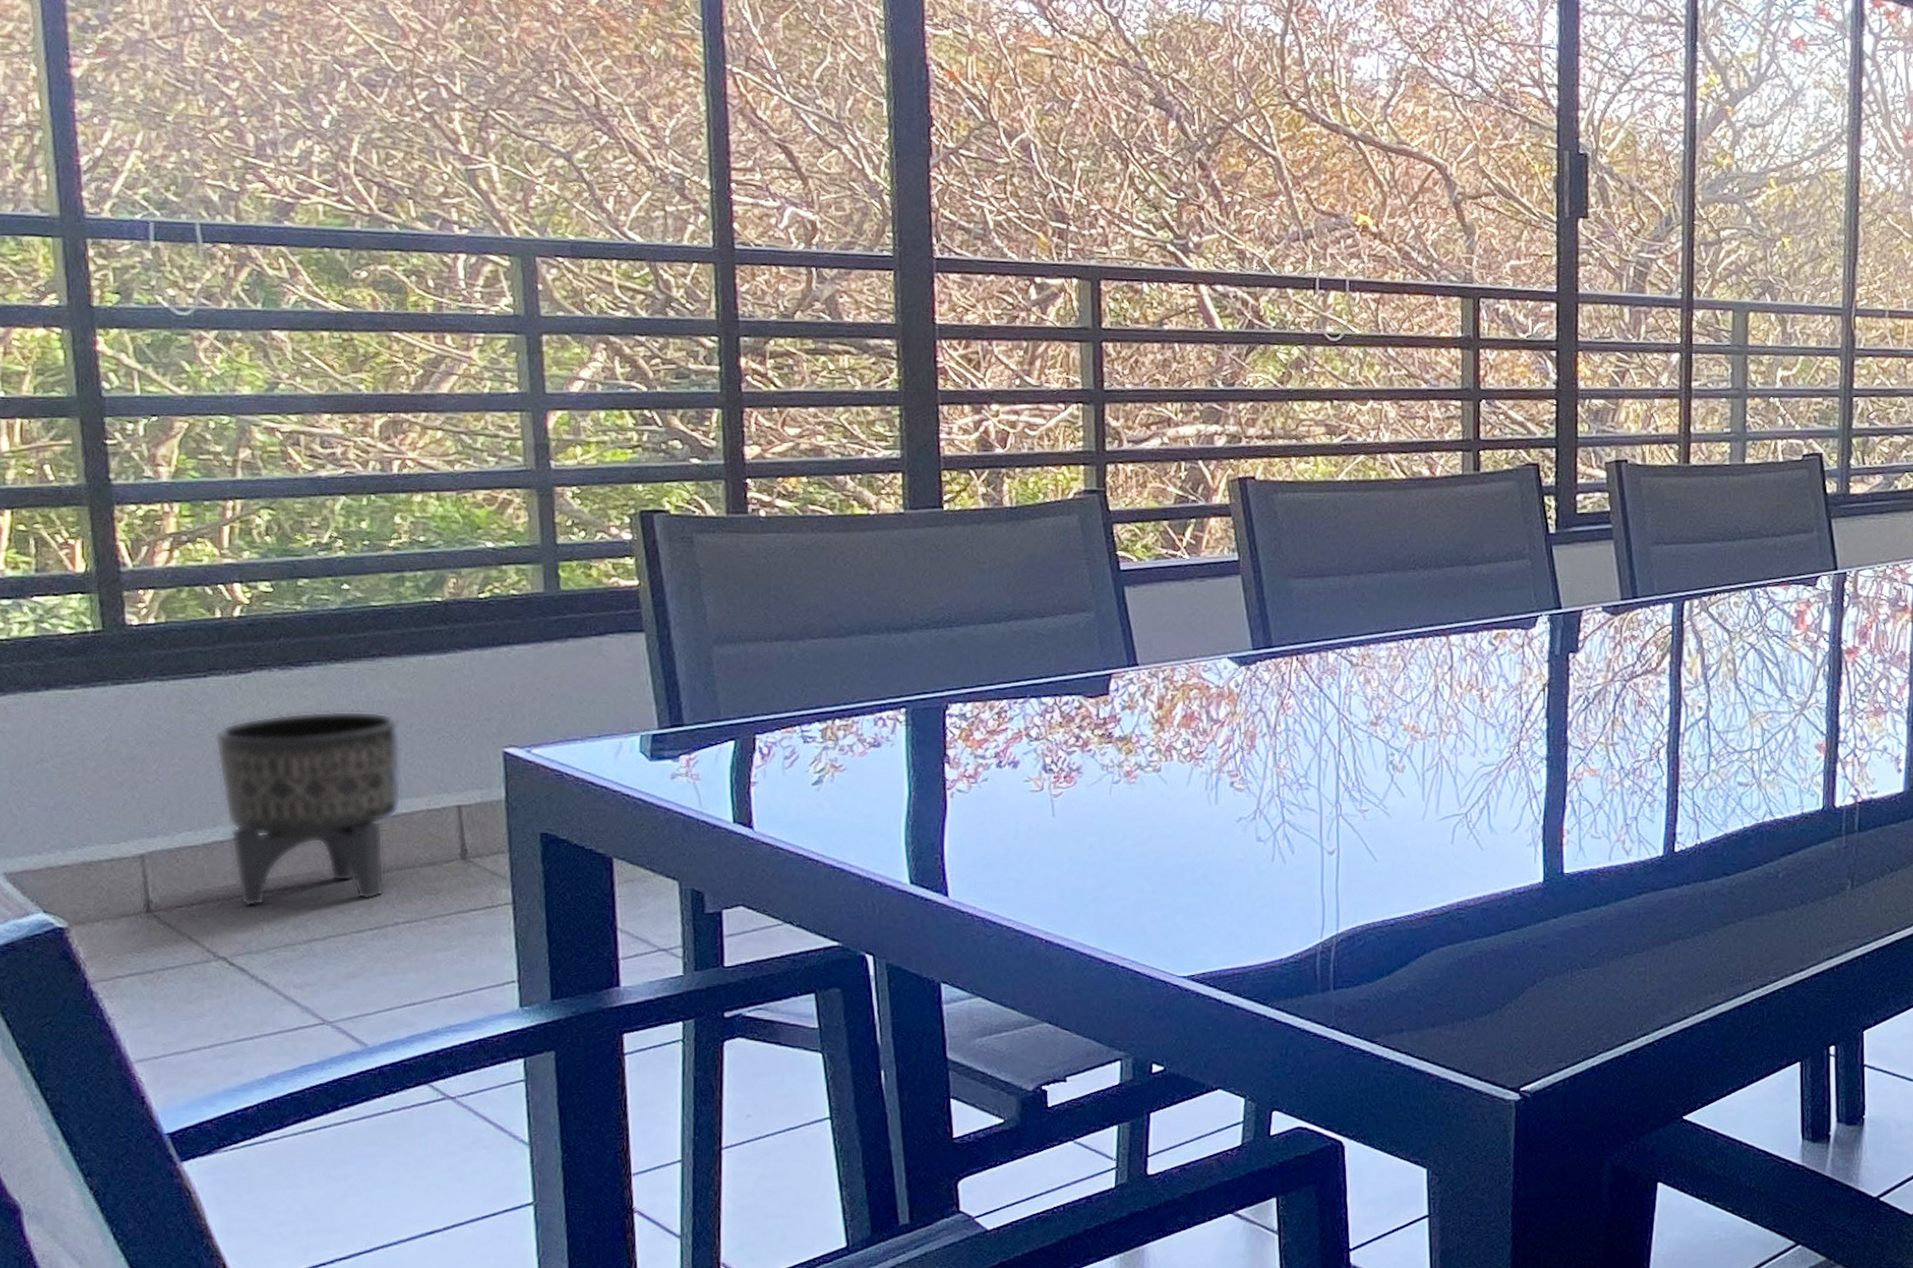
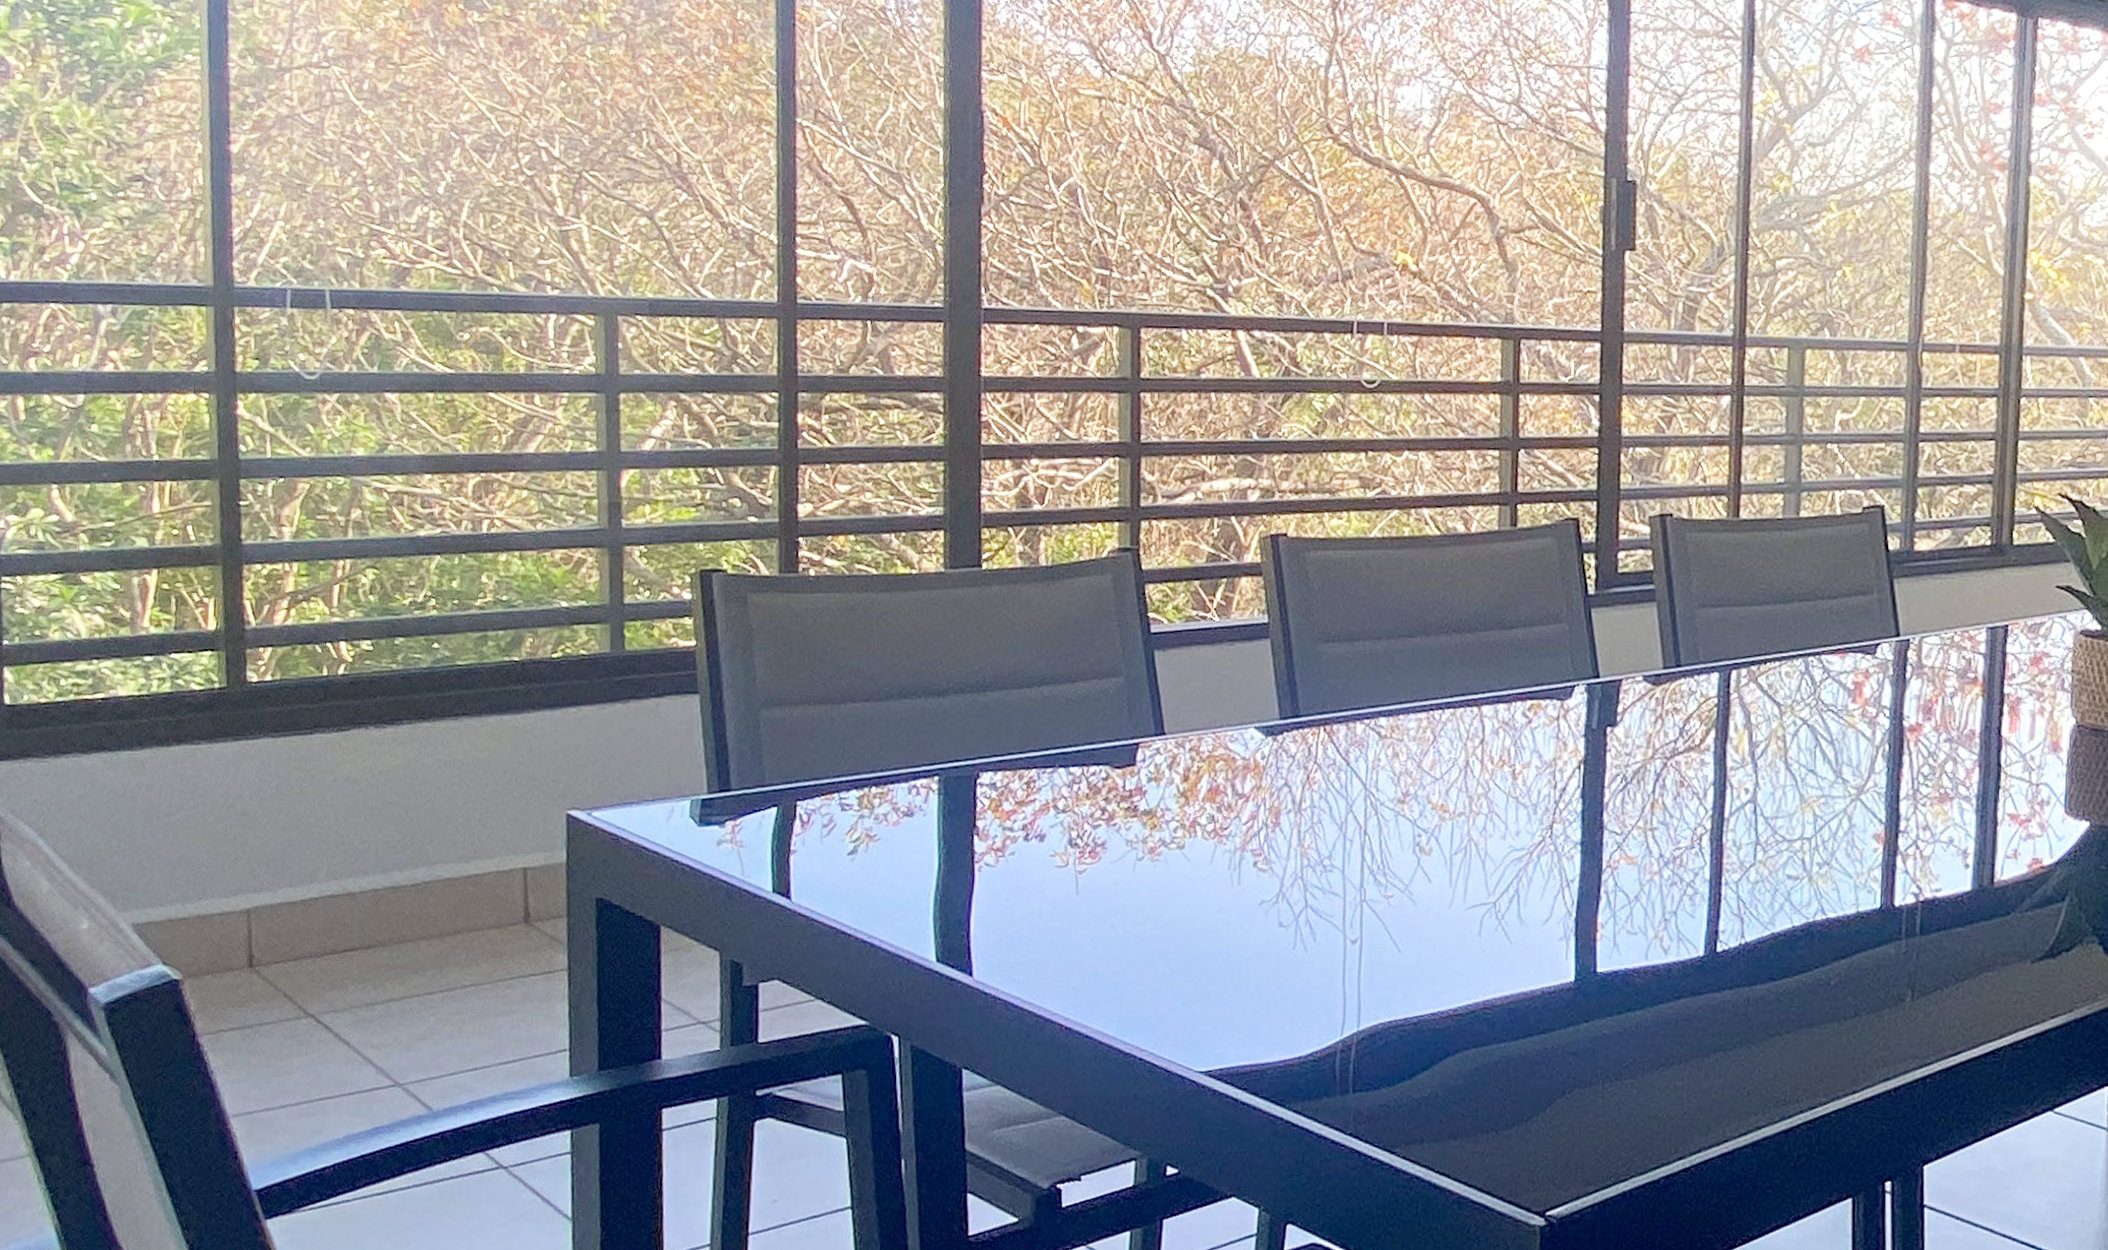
planter: present [214,710,402,907] -> none [315,769,477,965]

